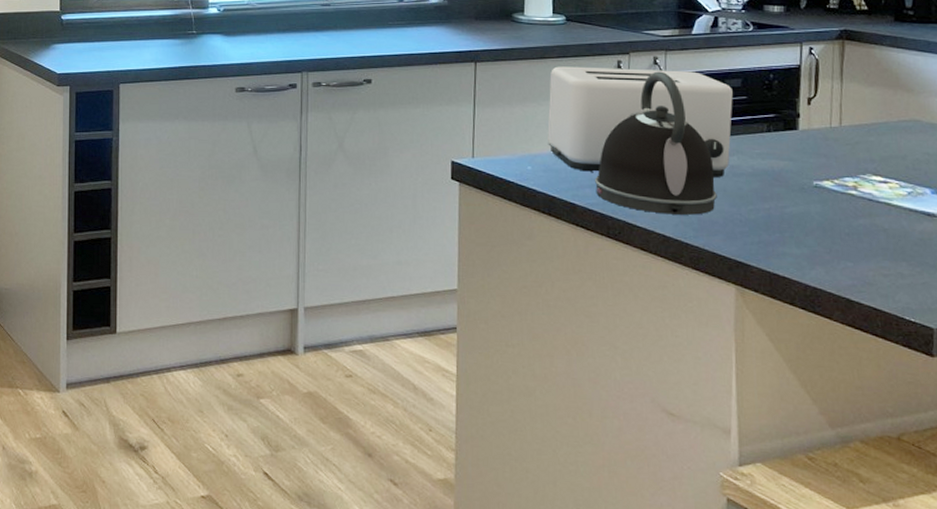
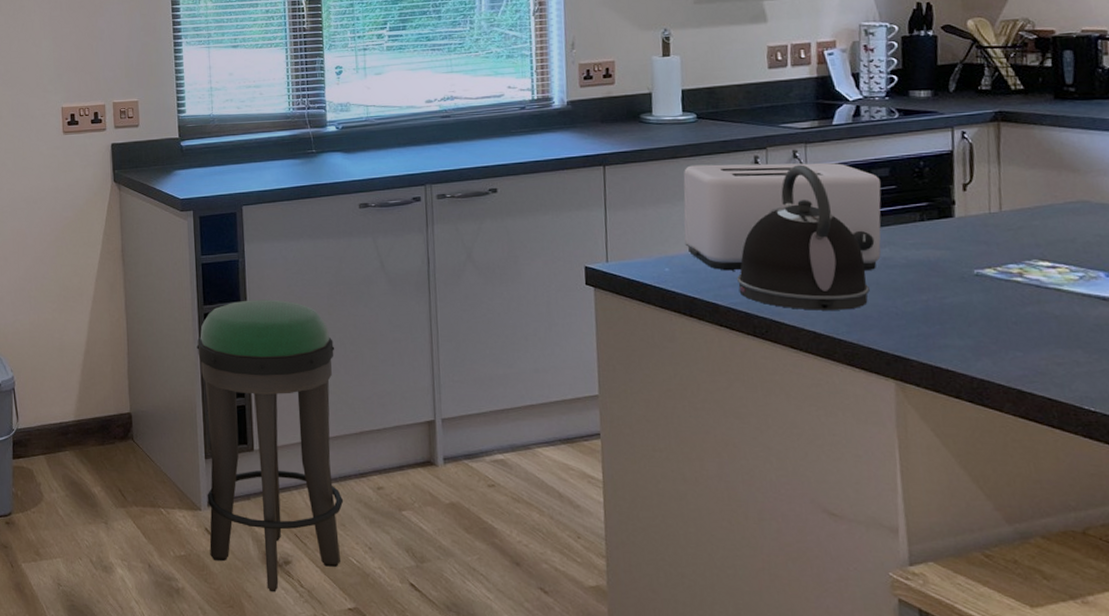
bar stool: none [65,179,204,478] -> present [196,299,344,592]

